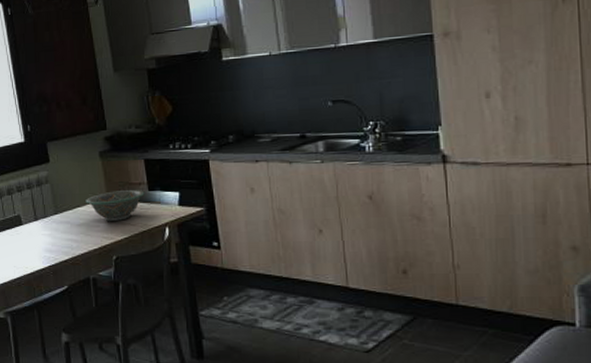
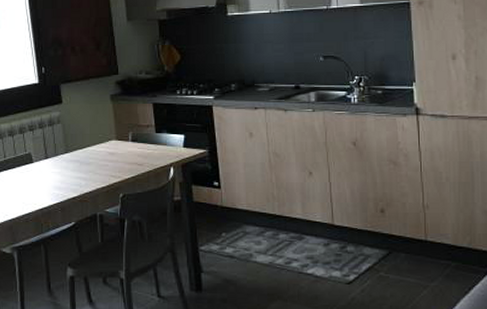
decorative bowl: present [85,189,145,221] -> none [95,131,152,160]

